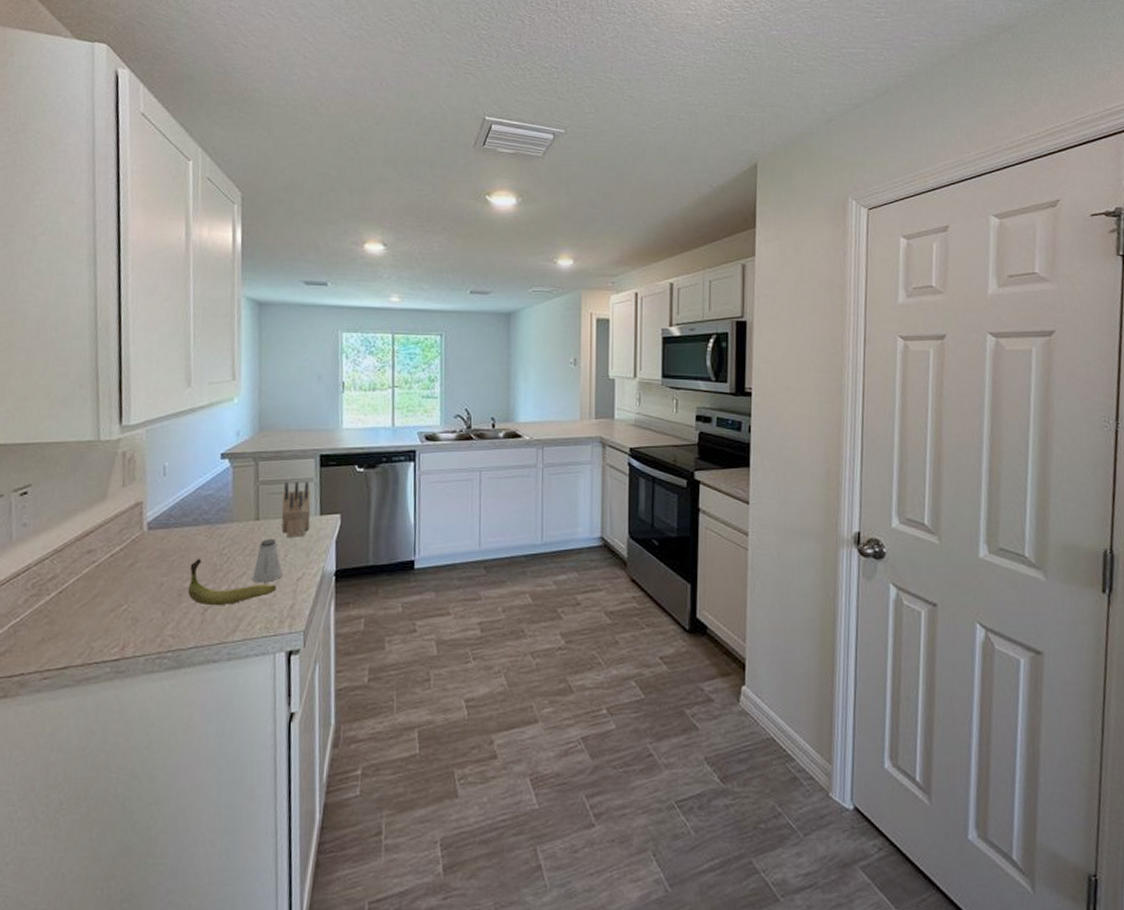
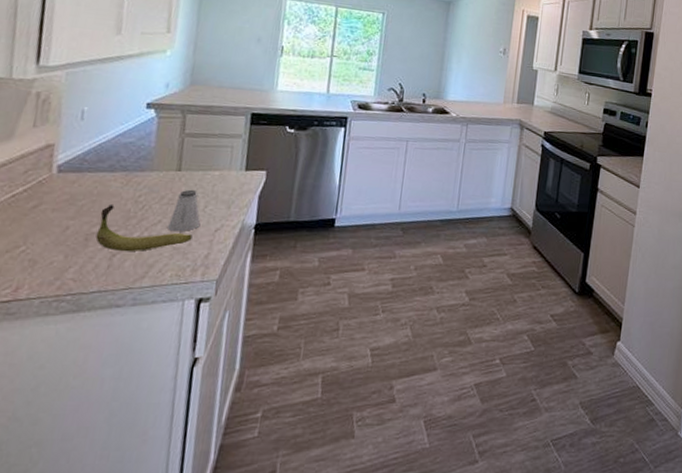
knife block: present [281,481,311,537] -> none [204,136,238,190]

